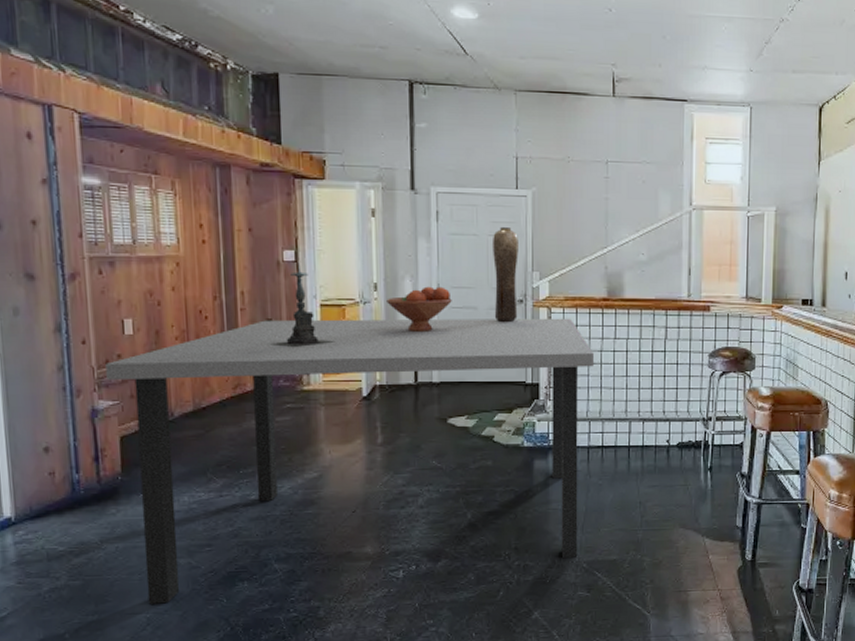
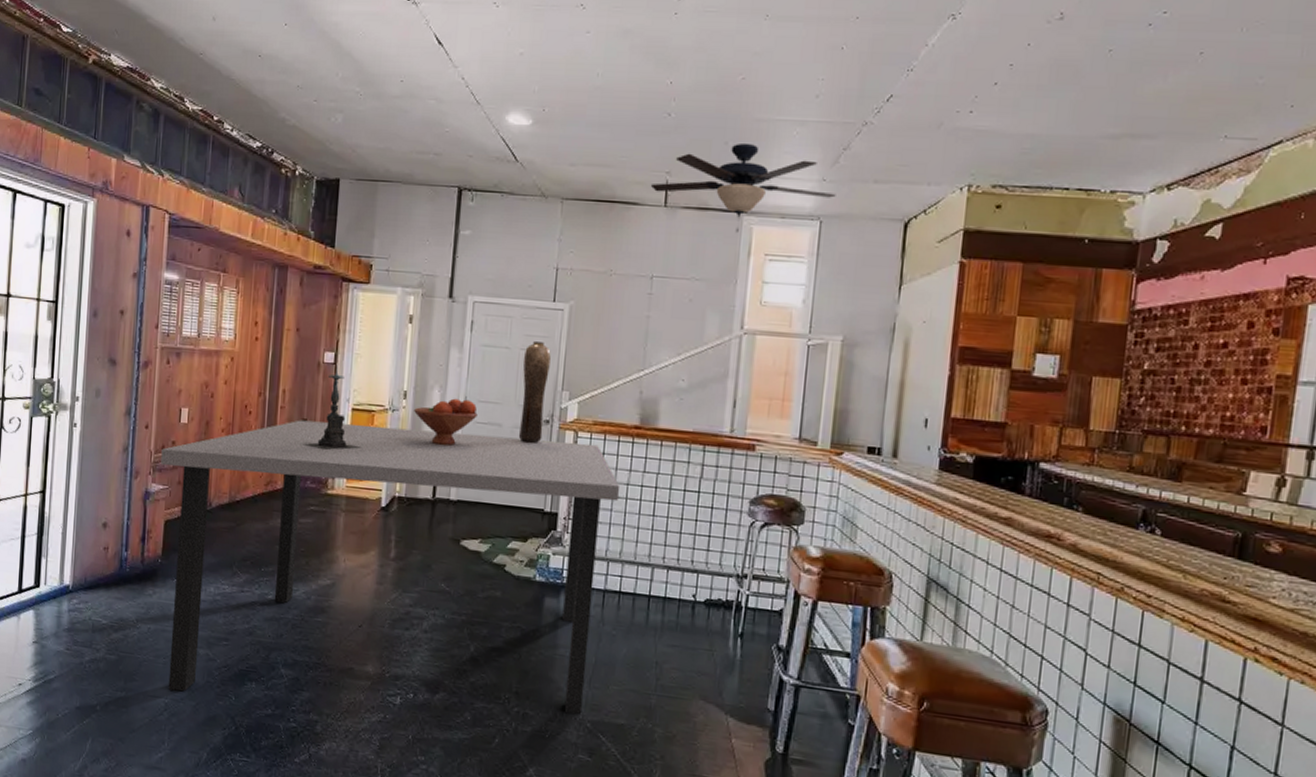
ceiling fan: none [598,37,762,119] -> present [650,142,836,233]

